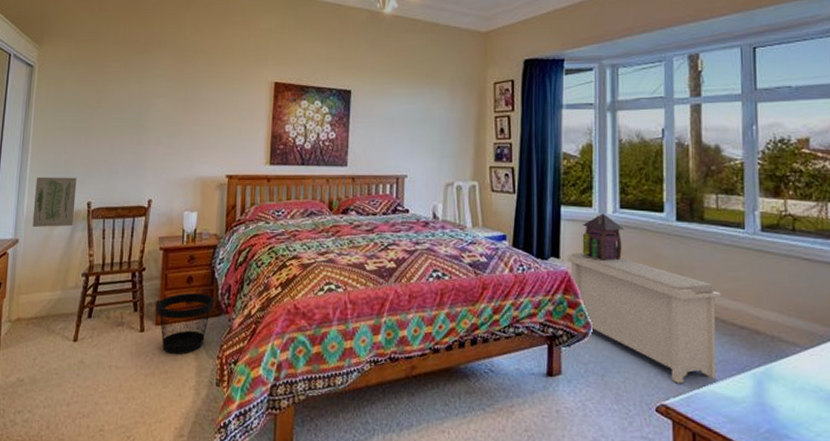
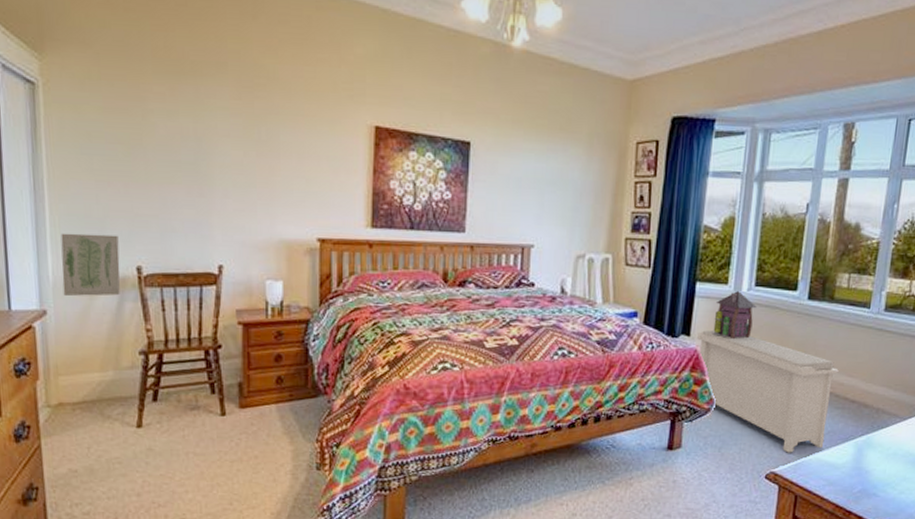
wastebasket: present [156,293,214,354] -> none [238,372,310,438]

